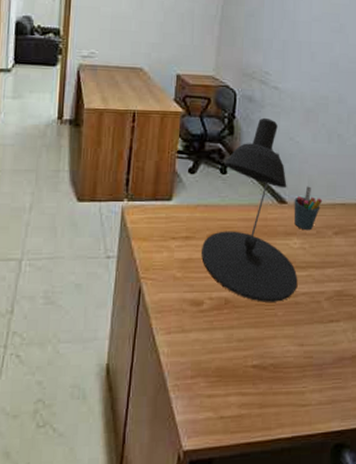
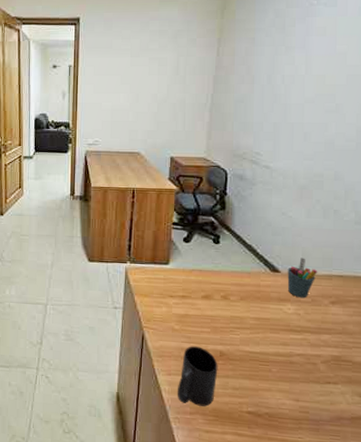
mug: none [177,295,223,367] -> present [177,346,218,407]
desk lamp: present [201,117,298,302] -> none [197,194,292,360]

